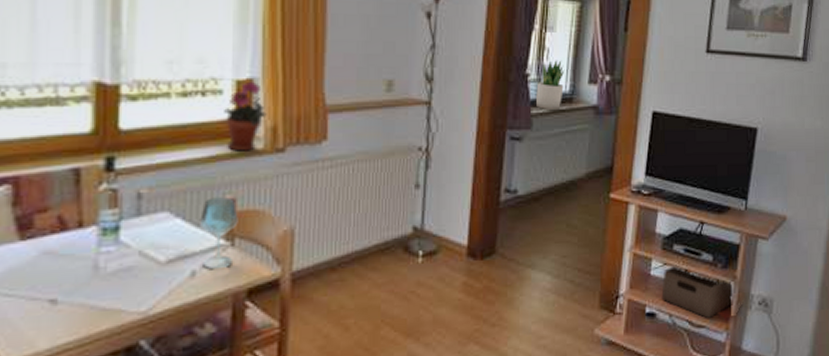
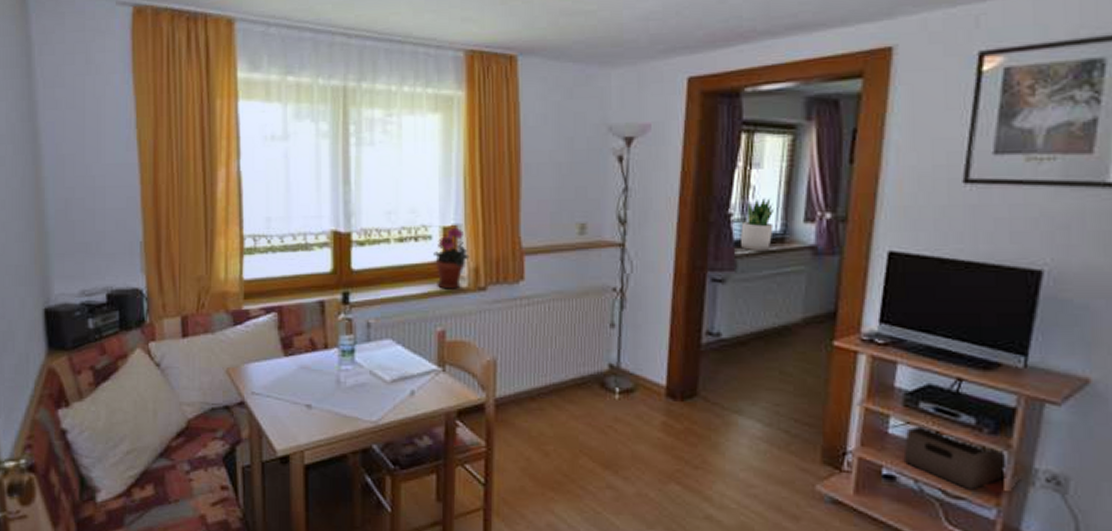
wine glass: present [200,197,238,270] -> none [416,329,448,391]

